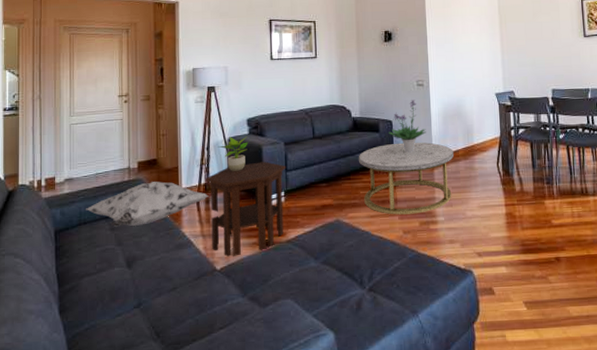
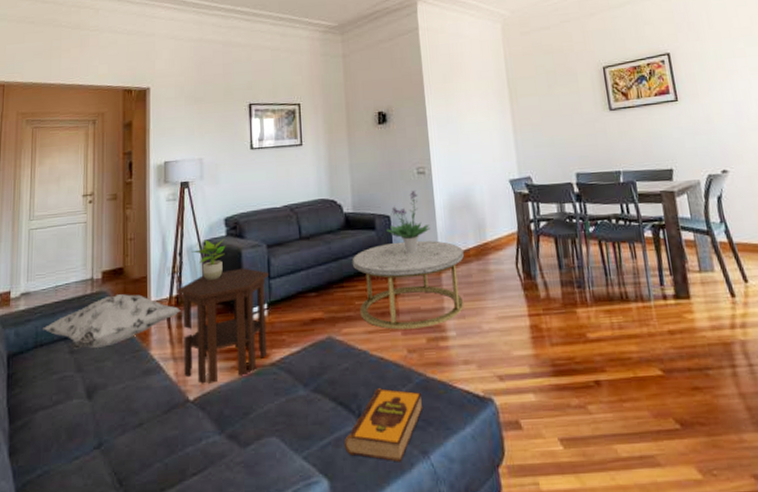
hardback book: none [348,261,415,319] -> present [345,388,424,462]

